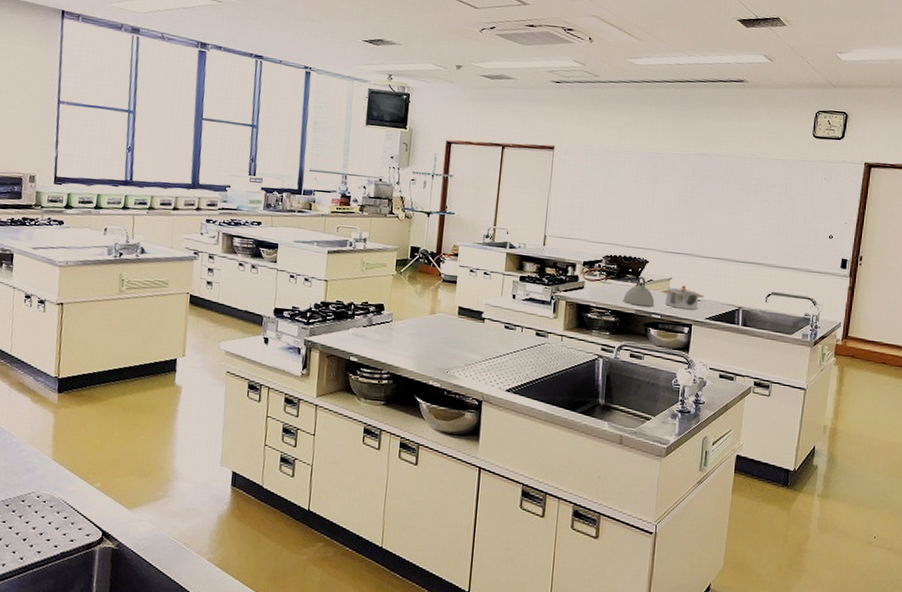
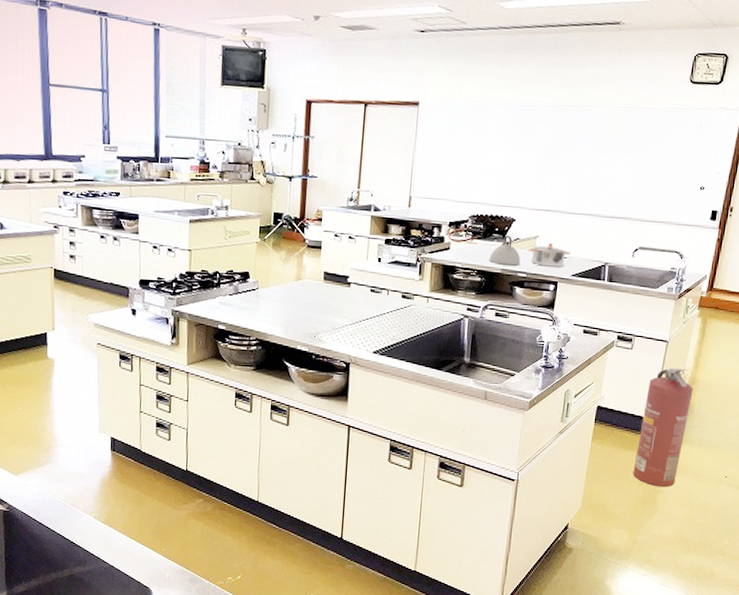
fire extinguisher: none [776,417,835,547] -> present [633,368,694,488]

